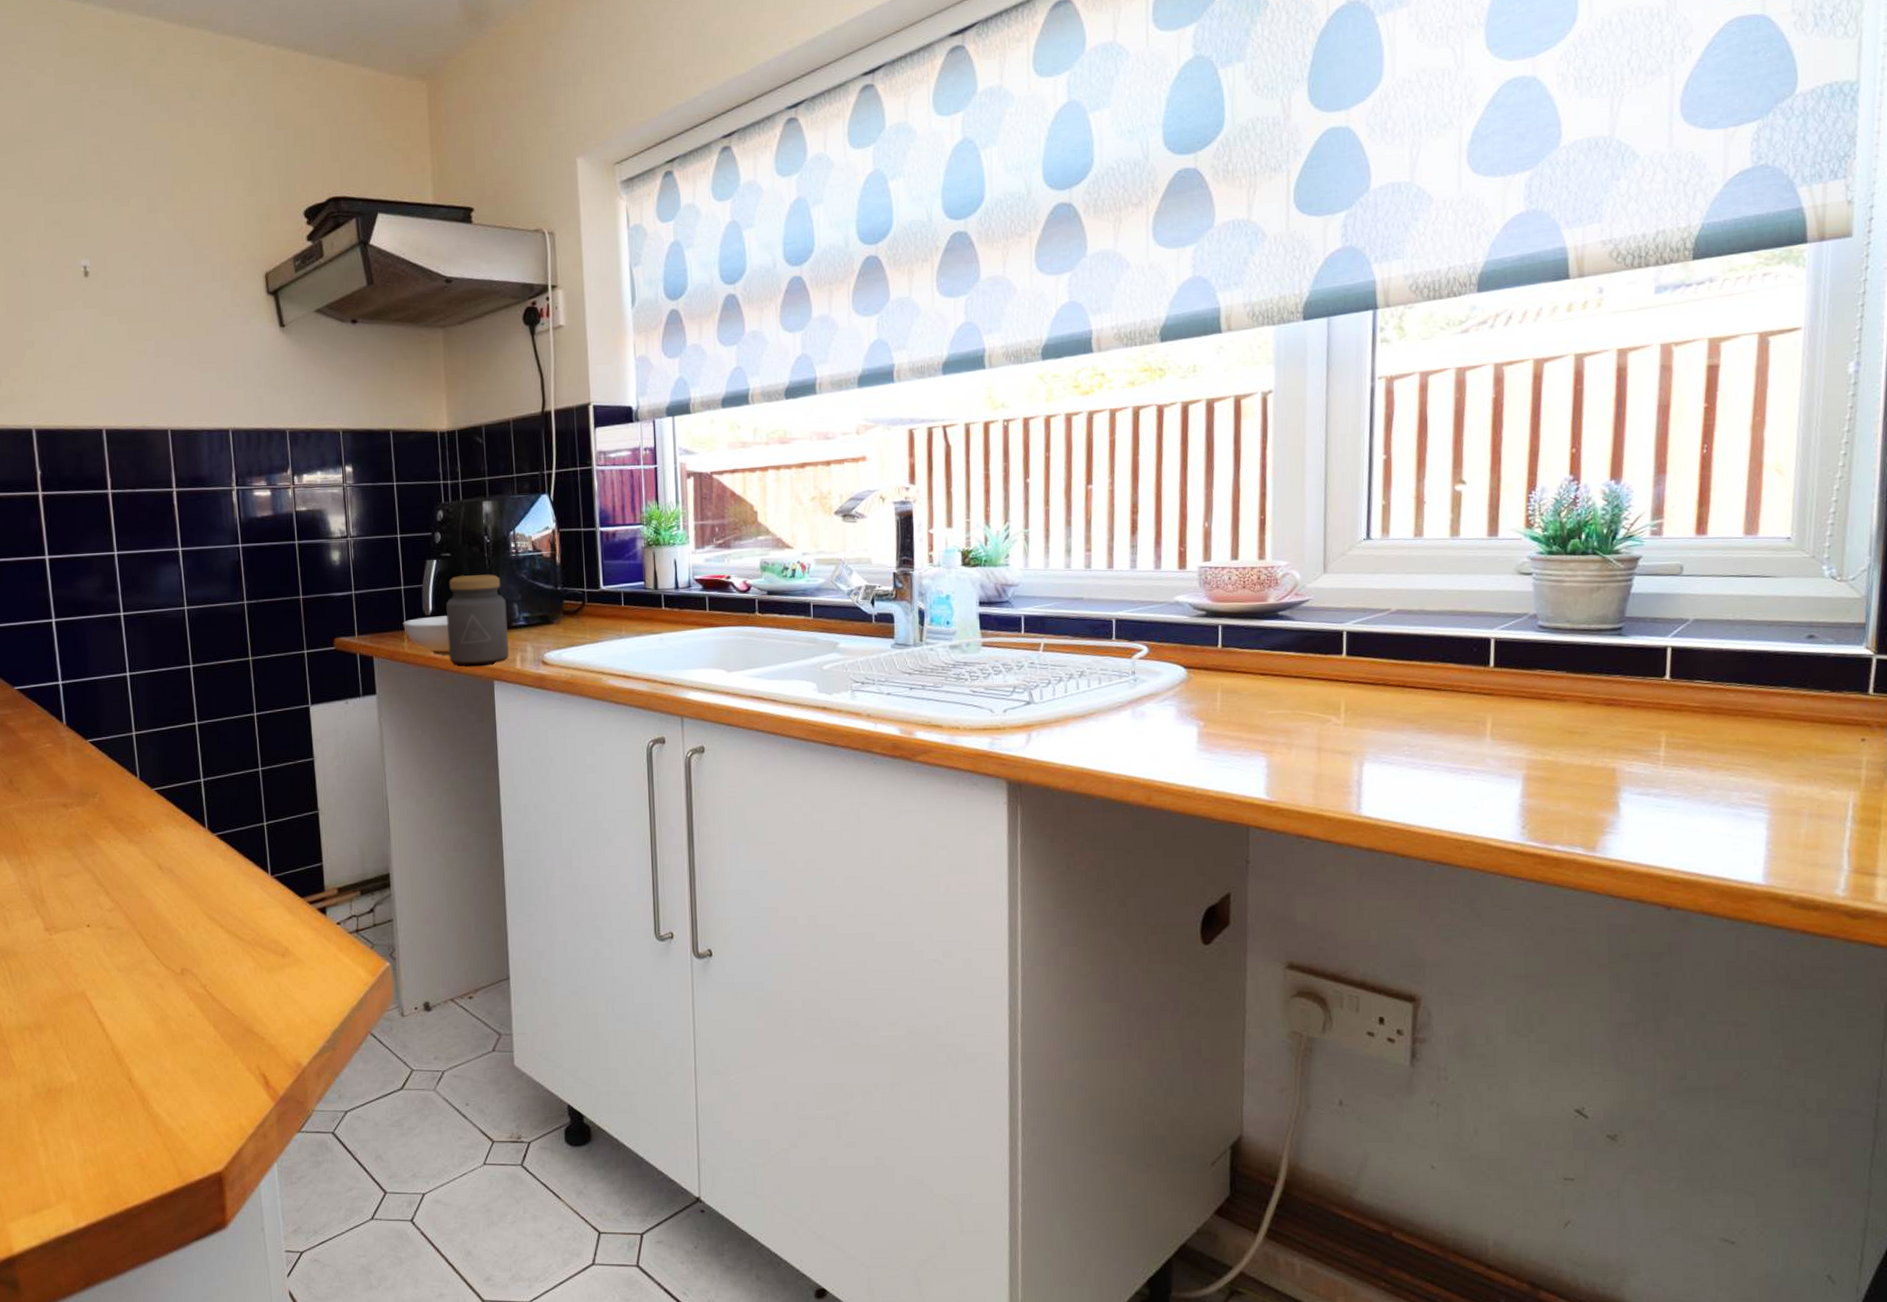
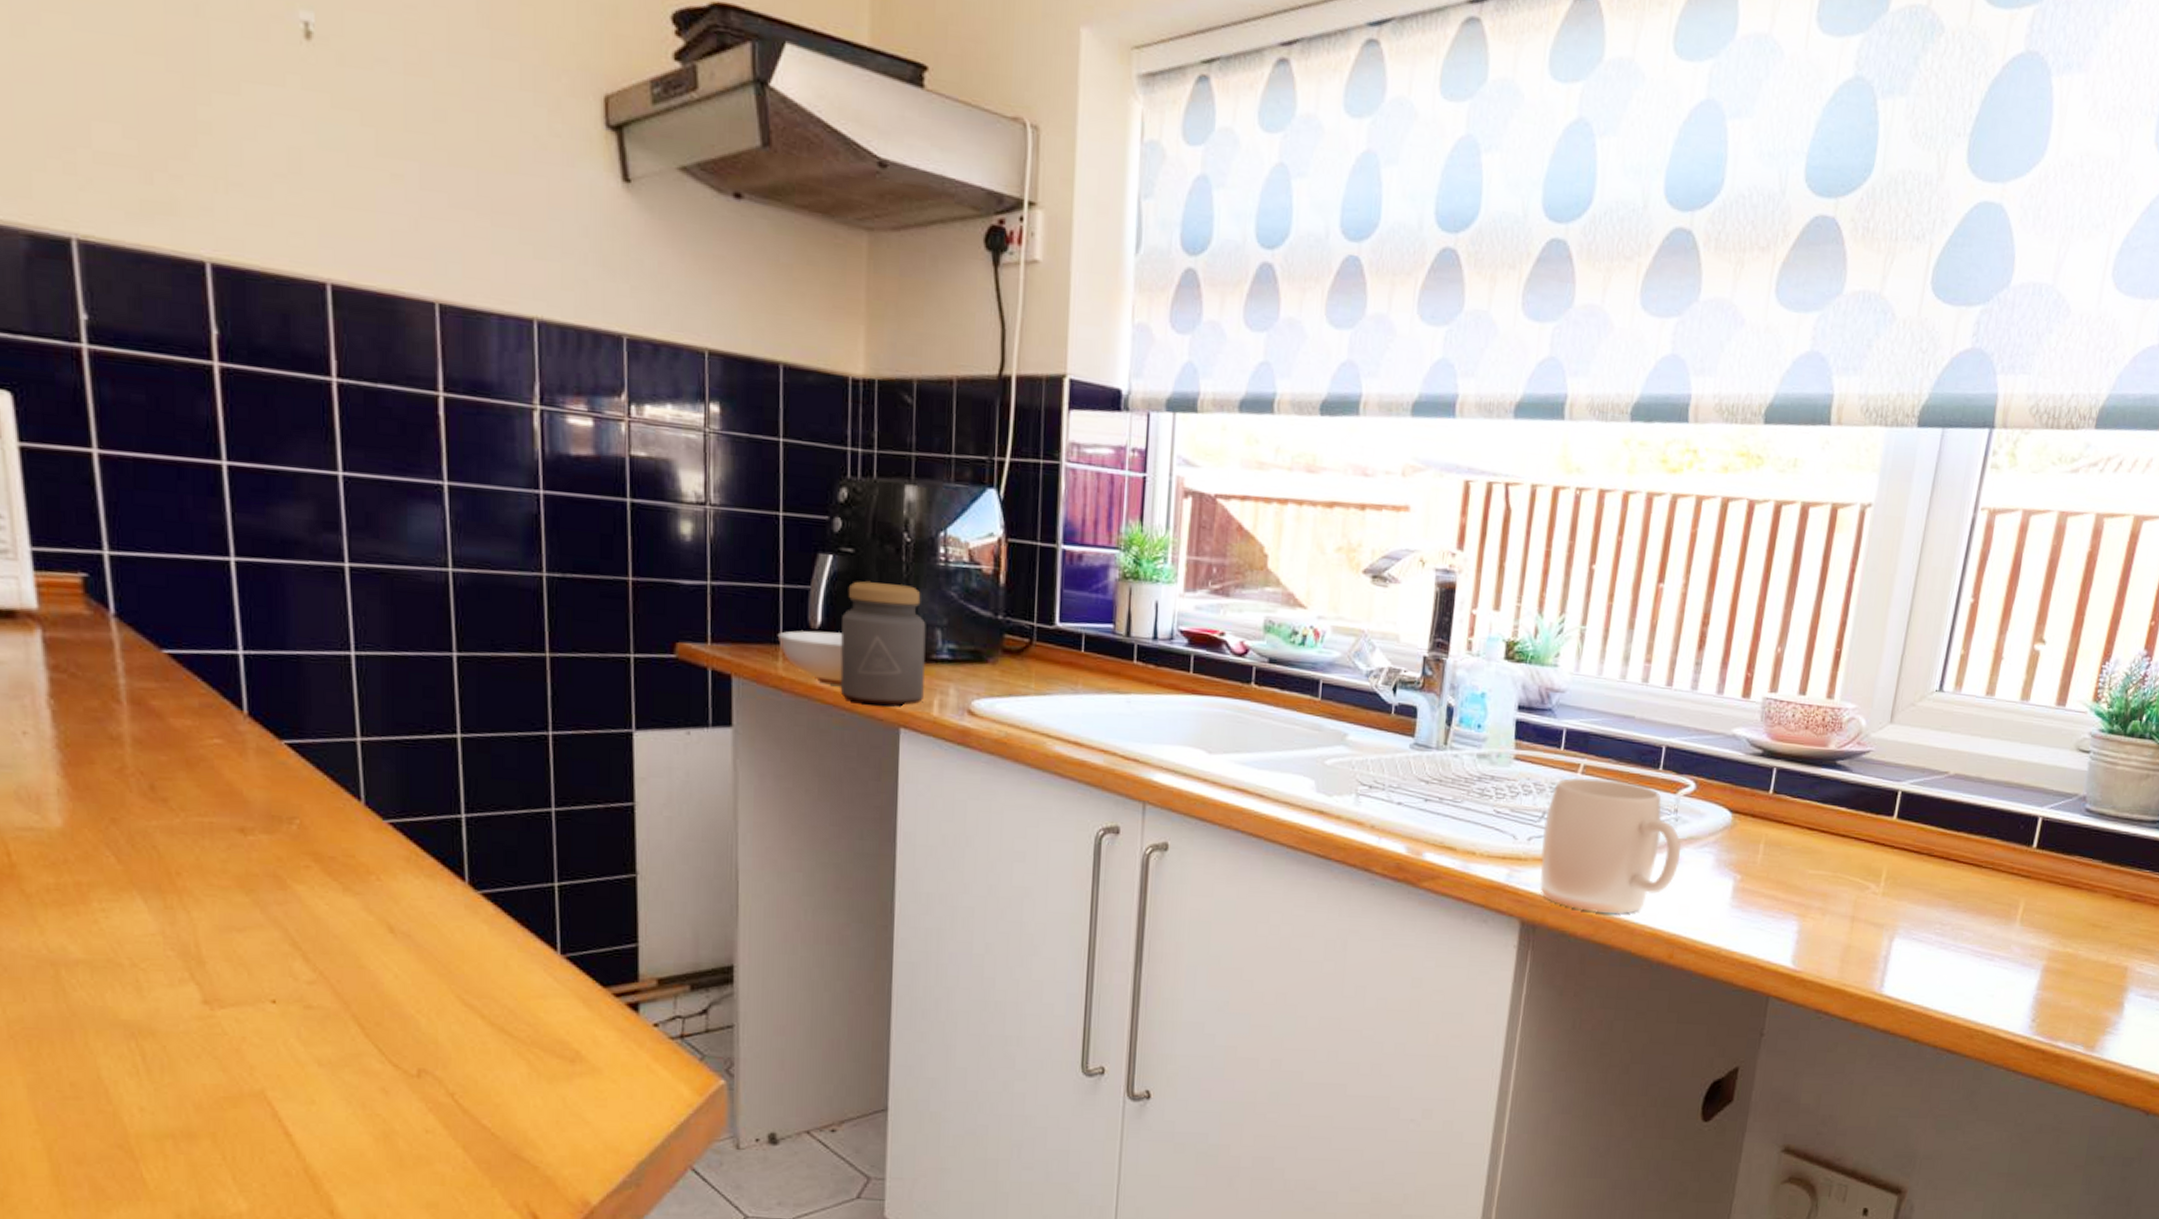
mug: none [1016,653,1144,768] -> present [1540,777,1682,915]

